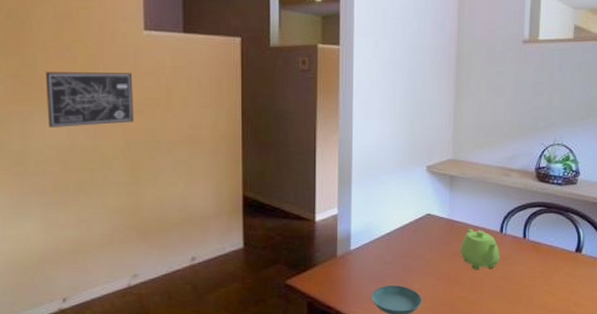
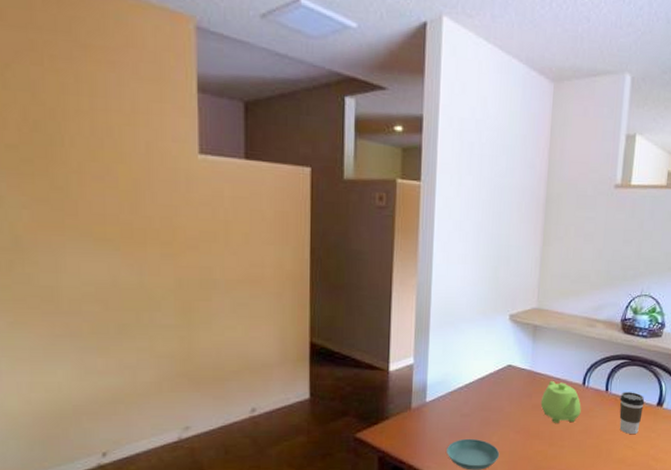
wall art: present [45,72,134,127] -> none [80,197,186,261]
coffee cup: none [538,239,563,281] -> present [619,392,645,435]

